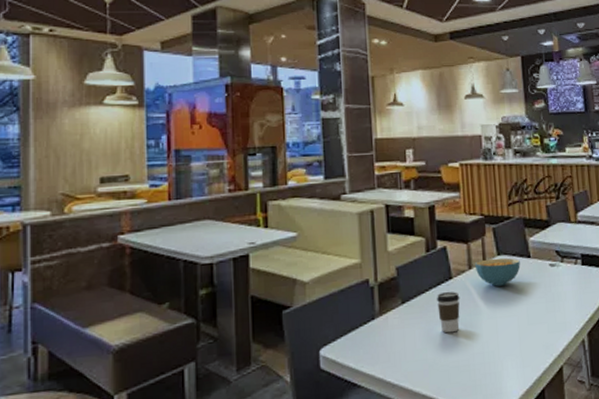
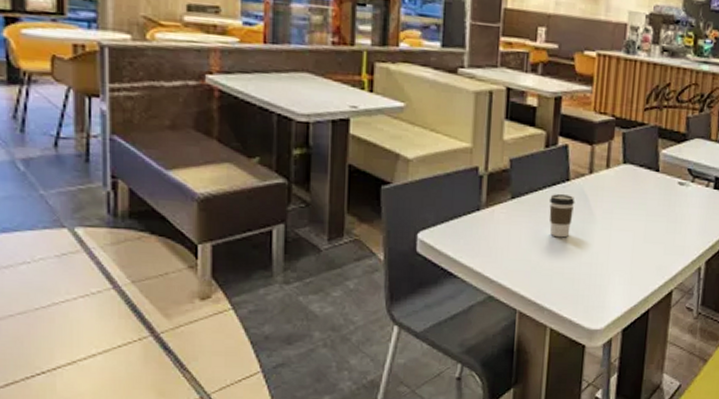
cereal bowl: present [474,258,520,287] -> none [596,166,647,197]

